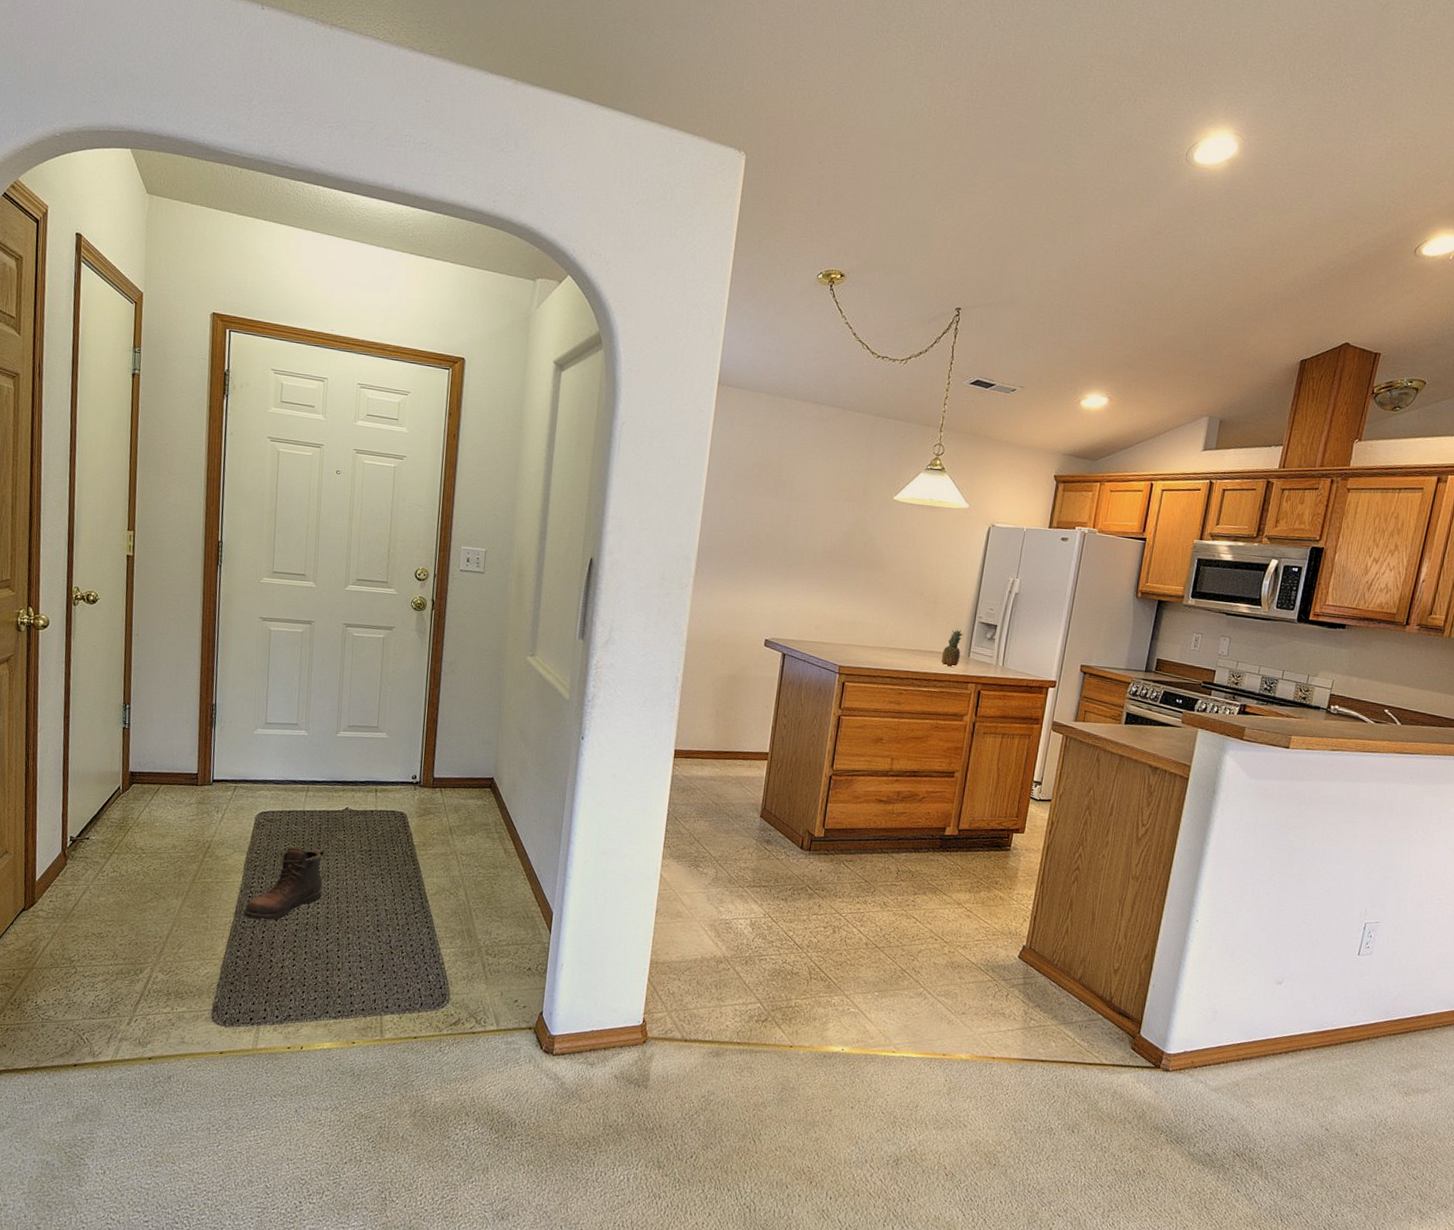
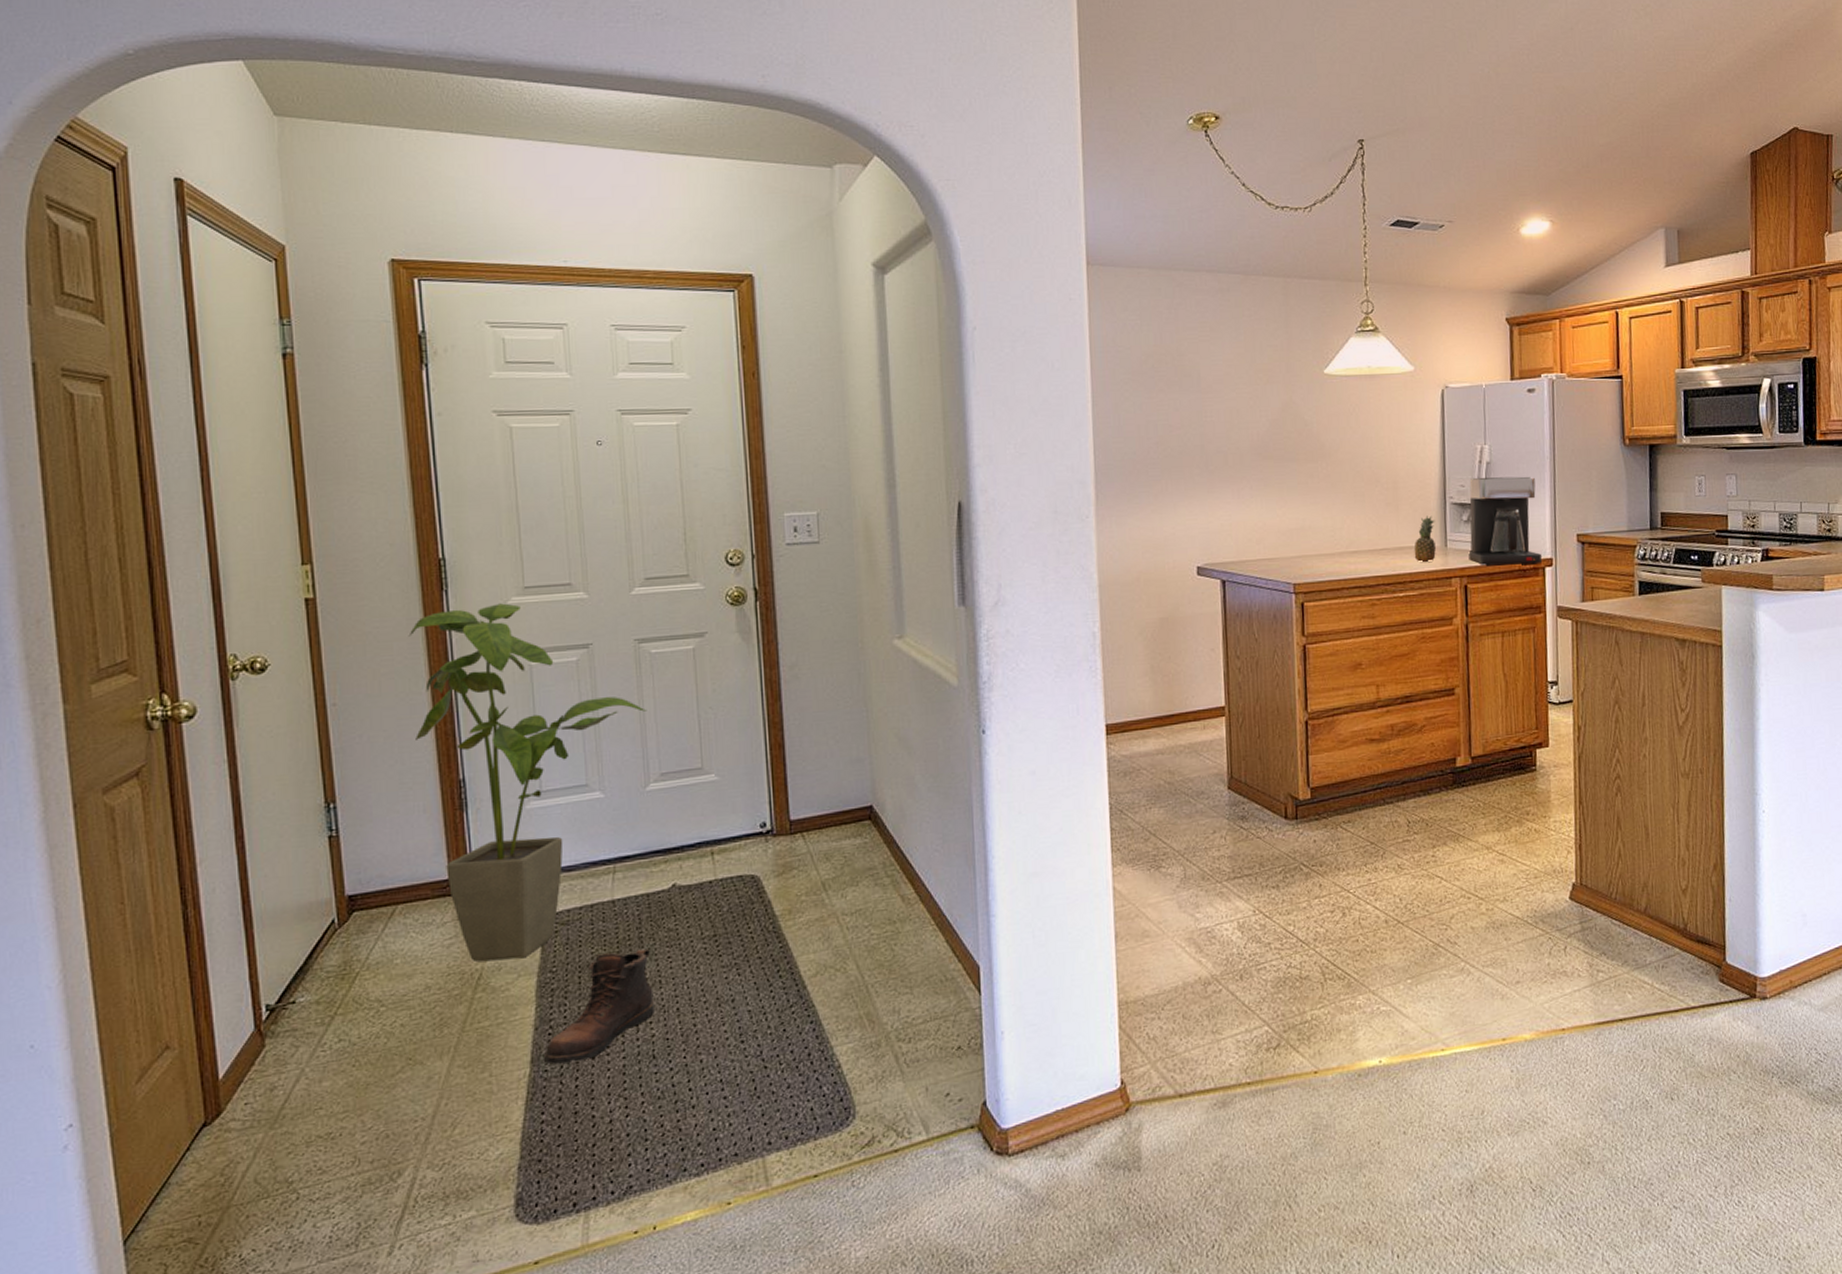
house plant: none [187,580,345,840] -> present [408,603,647,962]
coffee maker: none [986,604,1054,684] -> present [1468,476,1542,566]

